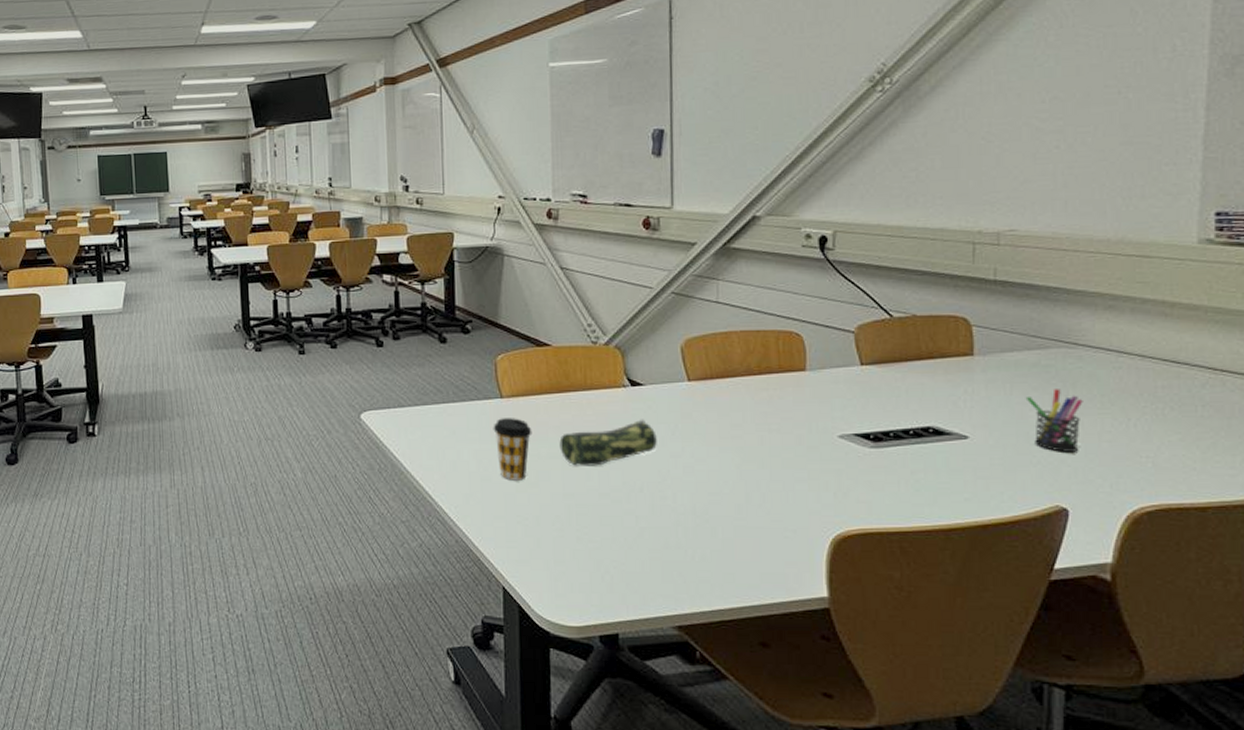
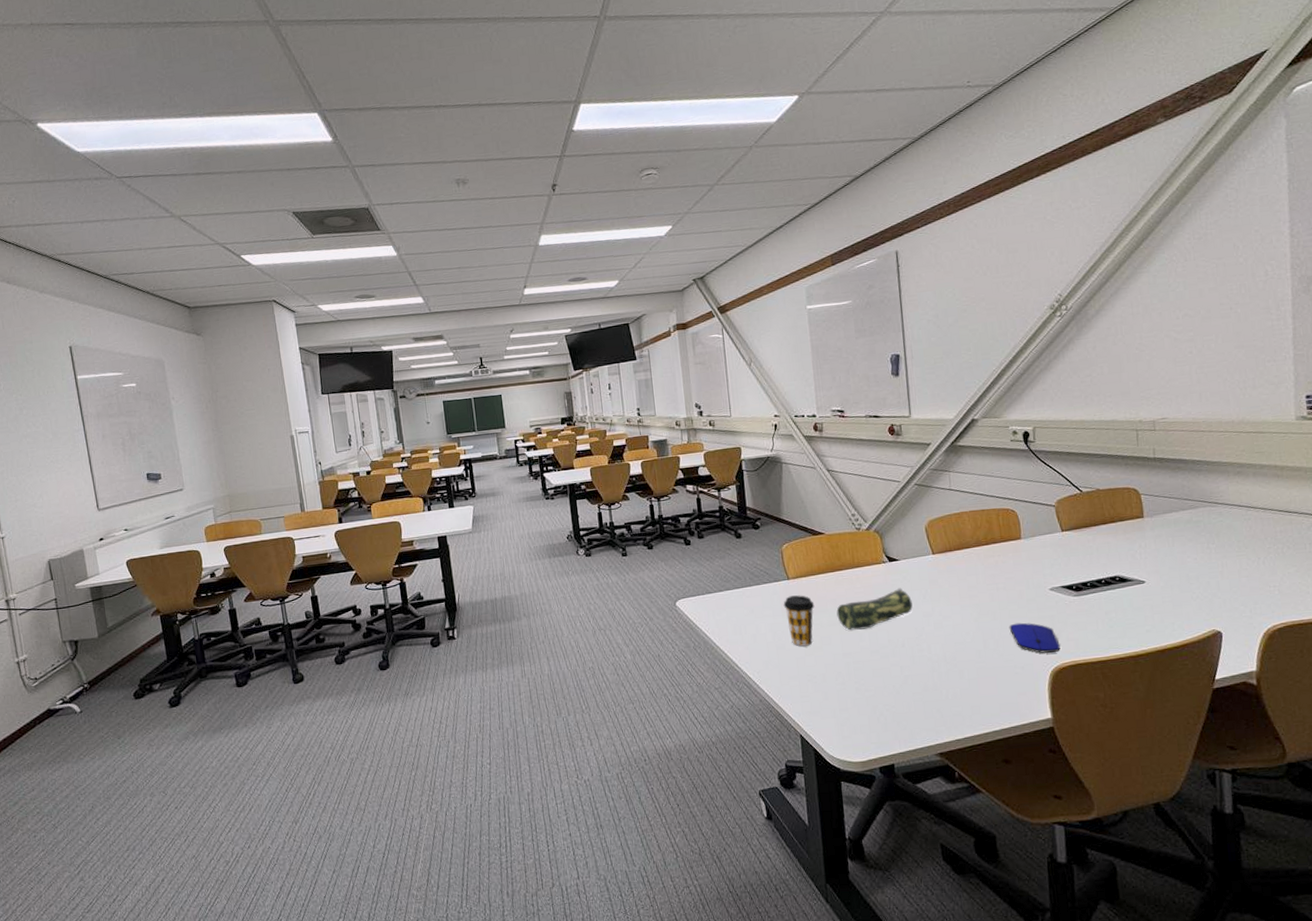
computer mouse: none [781,475,847,515] -> present [1009,622,1060,653]
pen holder: present [1025,389,1083,452] -> none [1184,539,1226,588]

